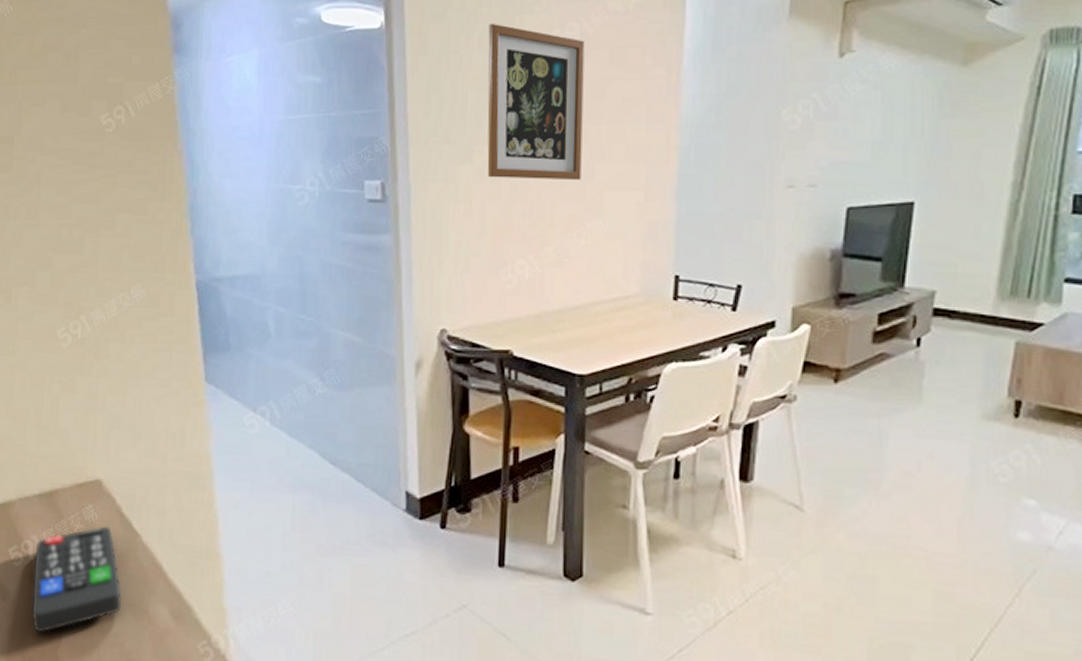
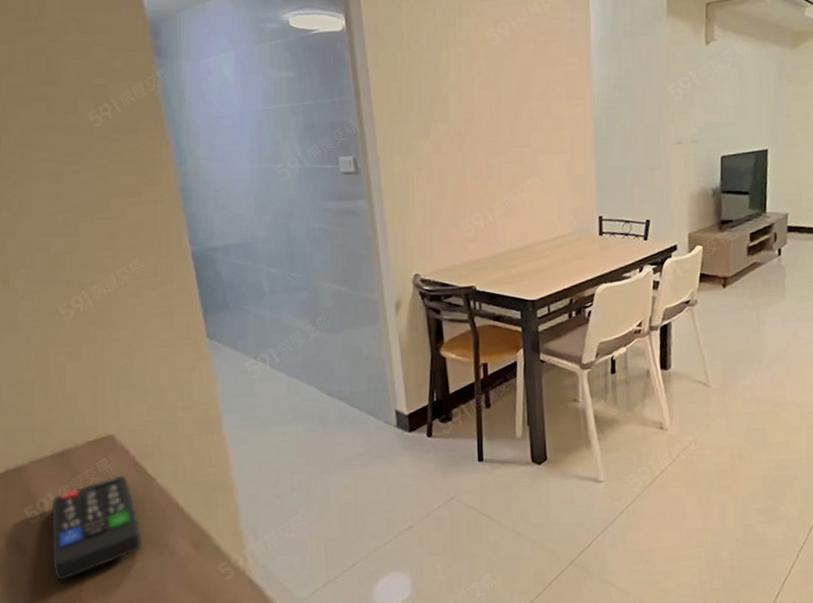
wall art: present [487,24,585,181] -> none [434,25,520,149]

